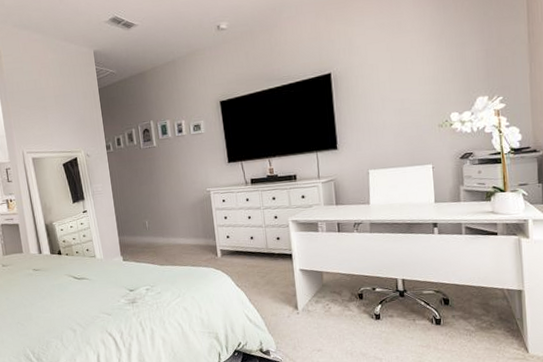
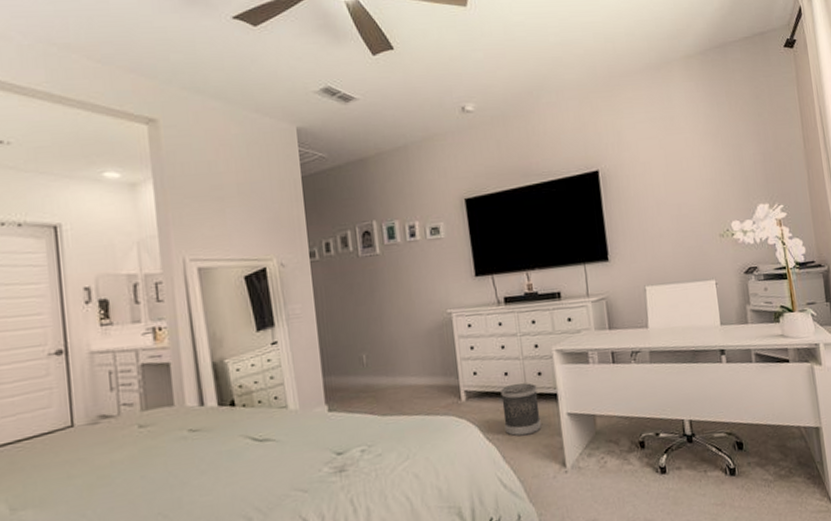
wastebasket: none [247,245,279,285] -> present [500,383,542,437]

